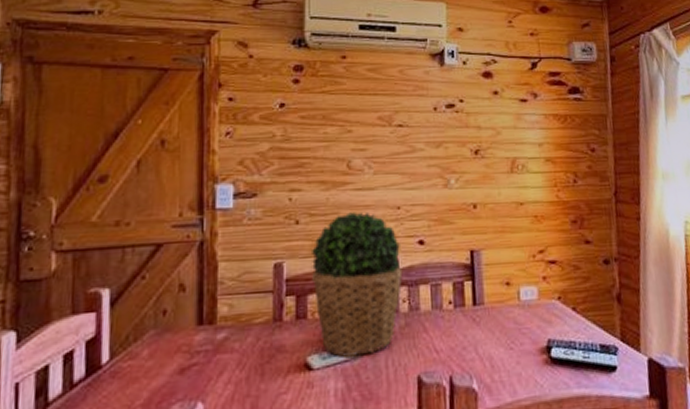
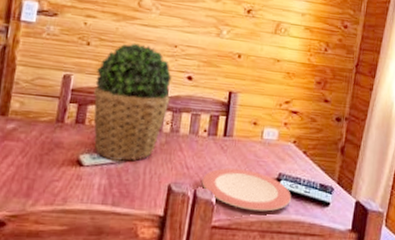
plate: none [457,341,568,392] -> present [201,168,291,212]

